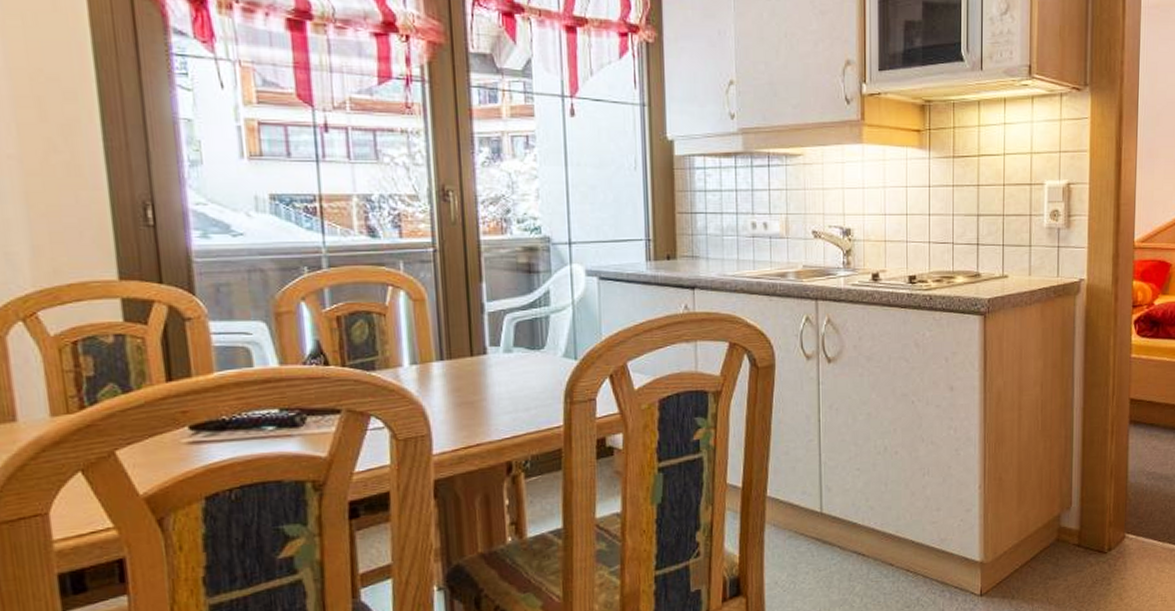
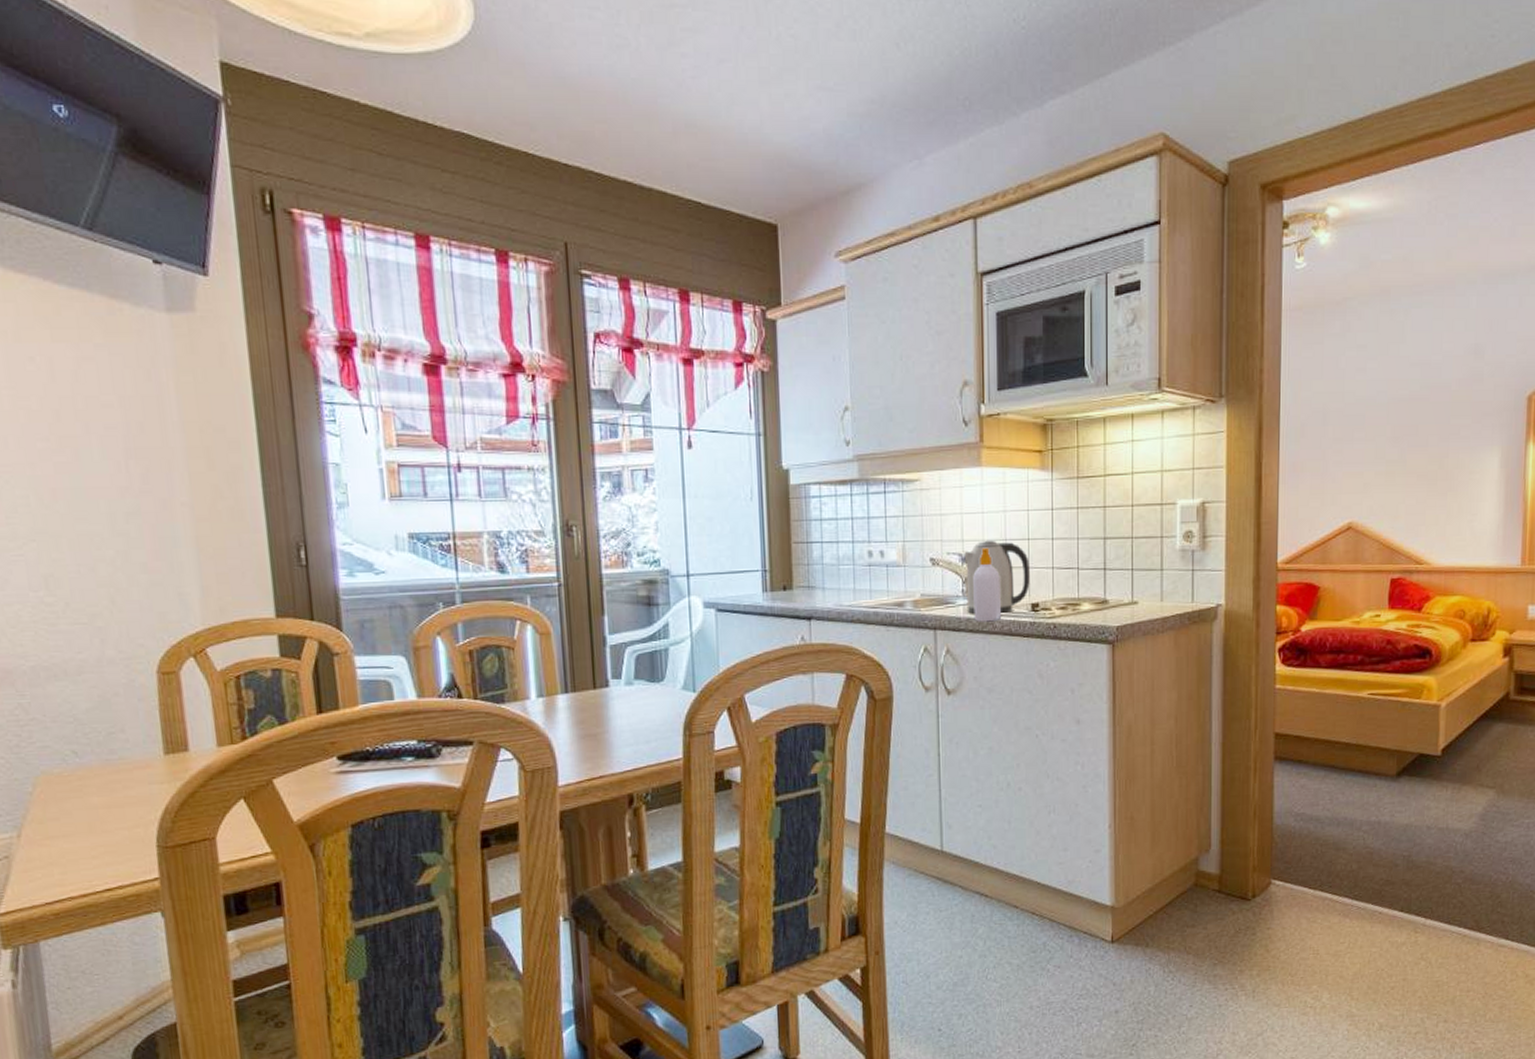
kettle: none [845,214,908,286] -> present [964,540,1030,614]
soap bottle: none [854,221,881,293] -> present [973,547,1002,622]

